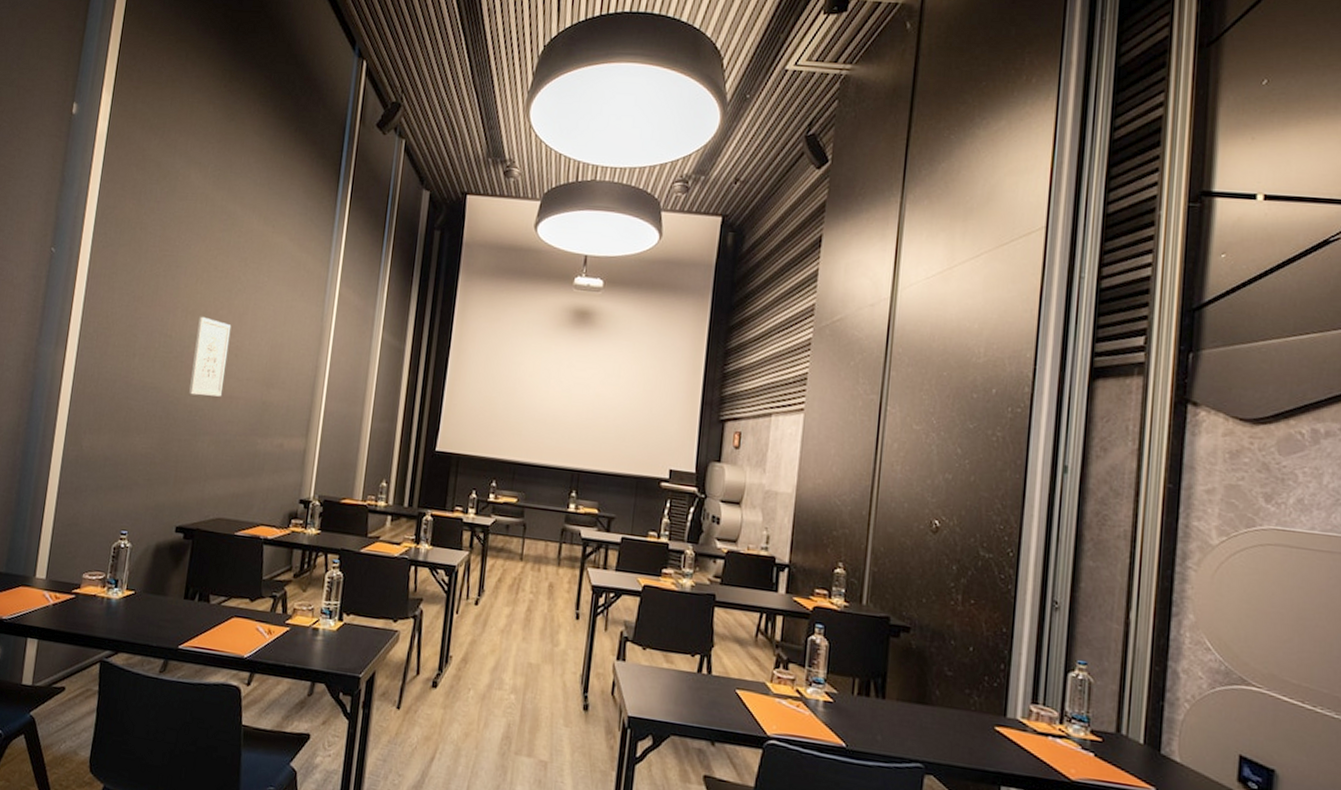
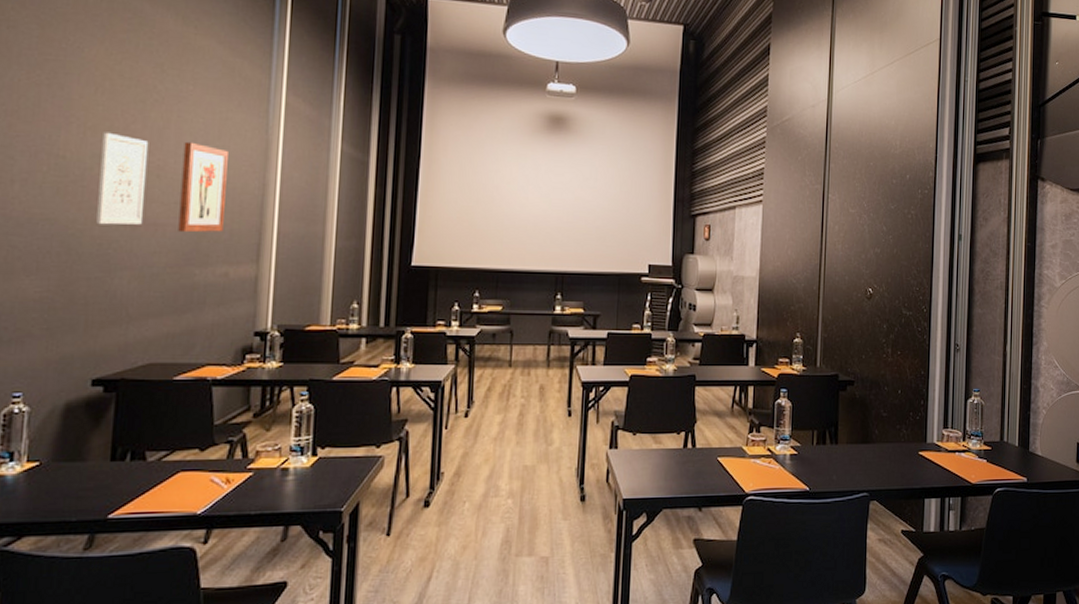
wall art: none [247,326,291,408] -> present [178,141,228,233]

